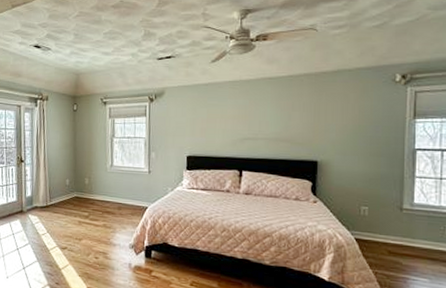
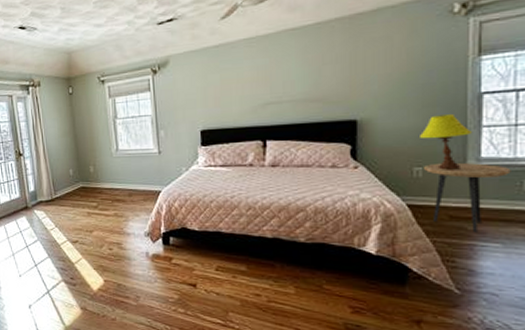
table lamp: none [367,164,407,212] -> present [420,114,471,170]
side table: none [369,205,437,268] -> present [424,163,511,233]

